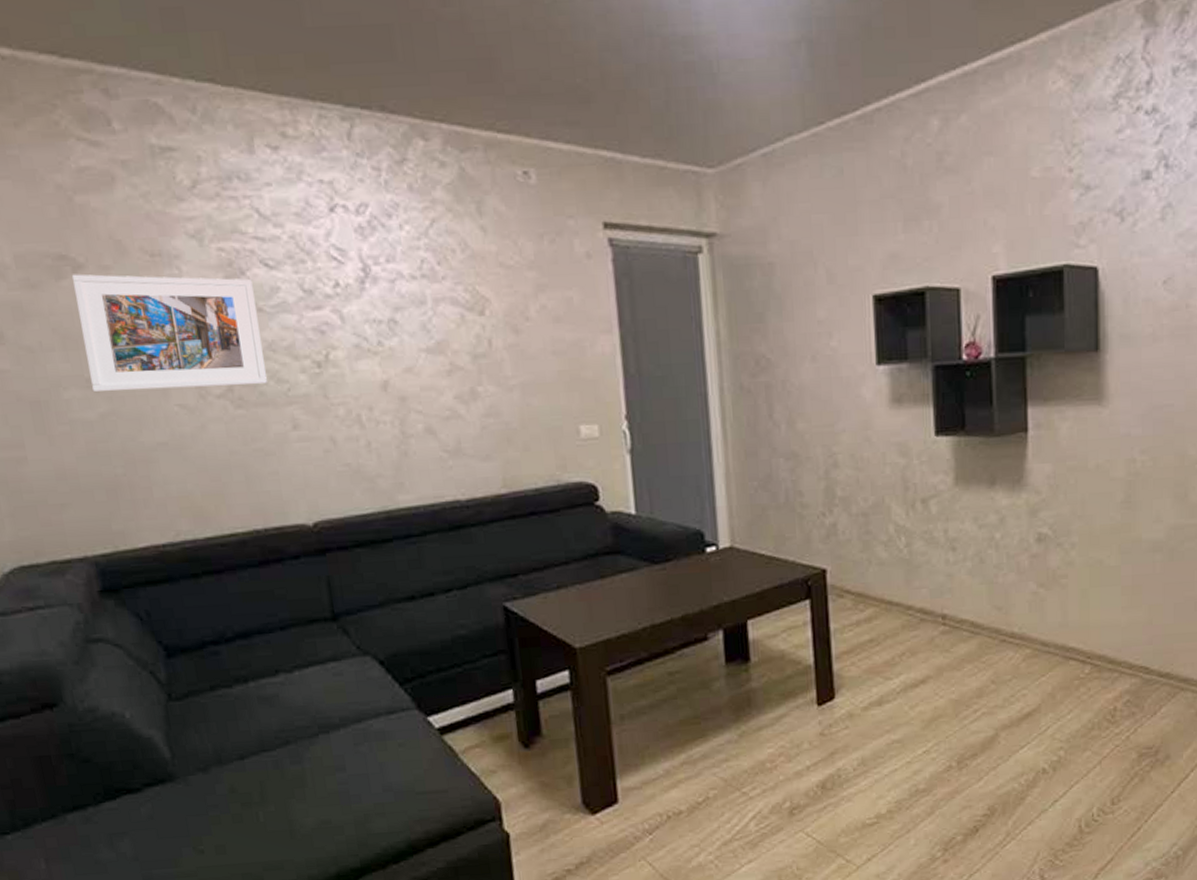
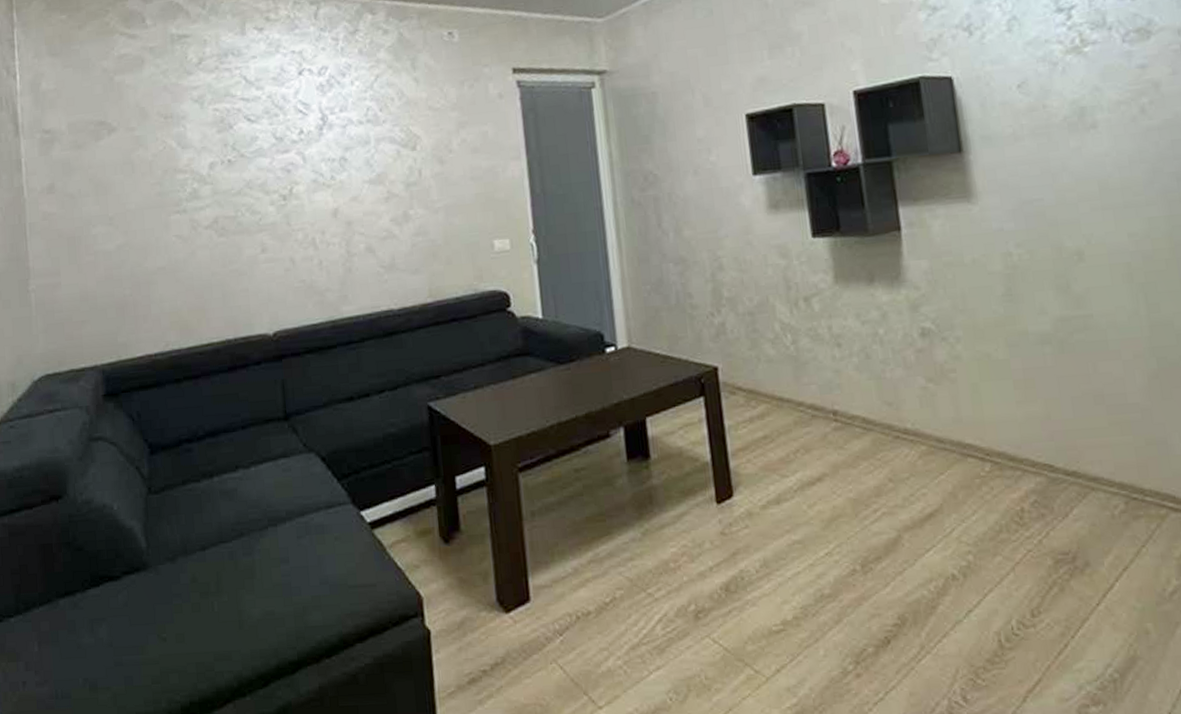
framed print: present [71,274,267,393] -> none [107,131,244,228]

